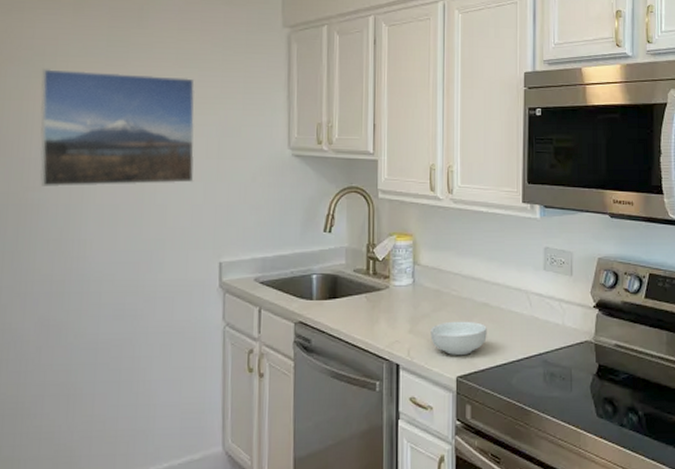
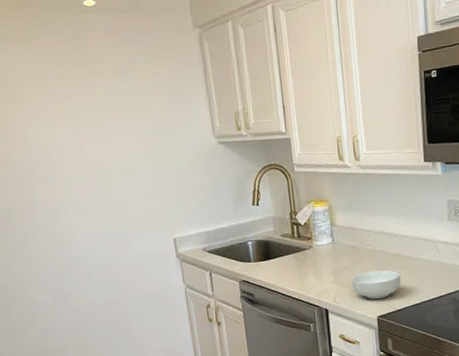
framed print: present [39,68,196,188] -> none [13,86,143,191]

